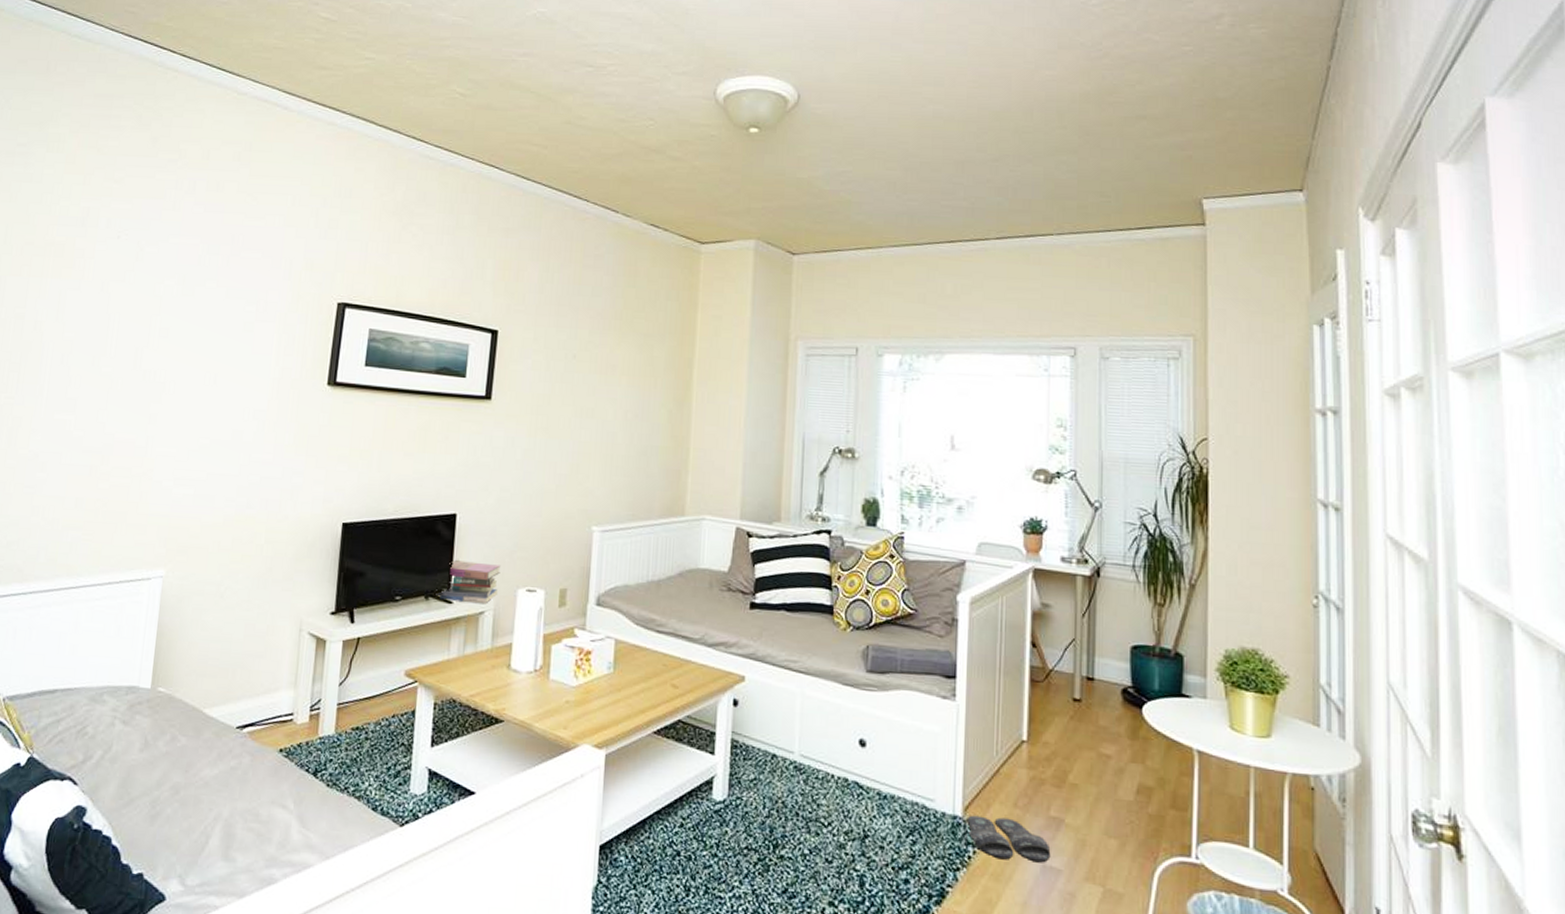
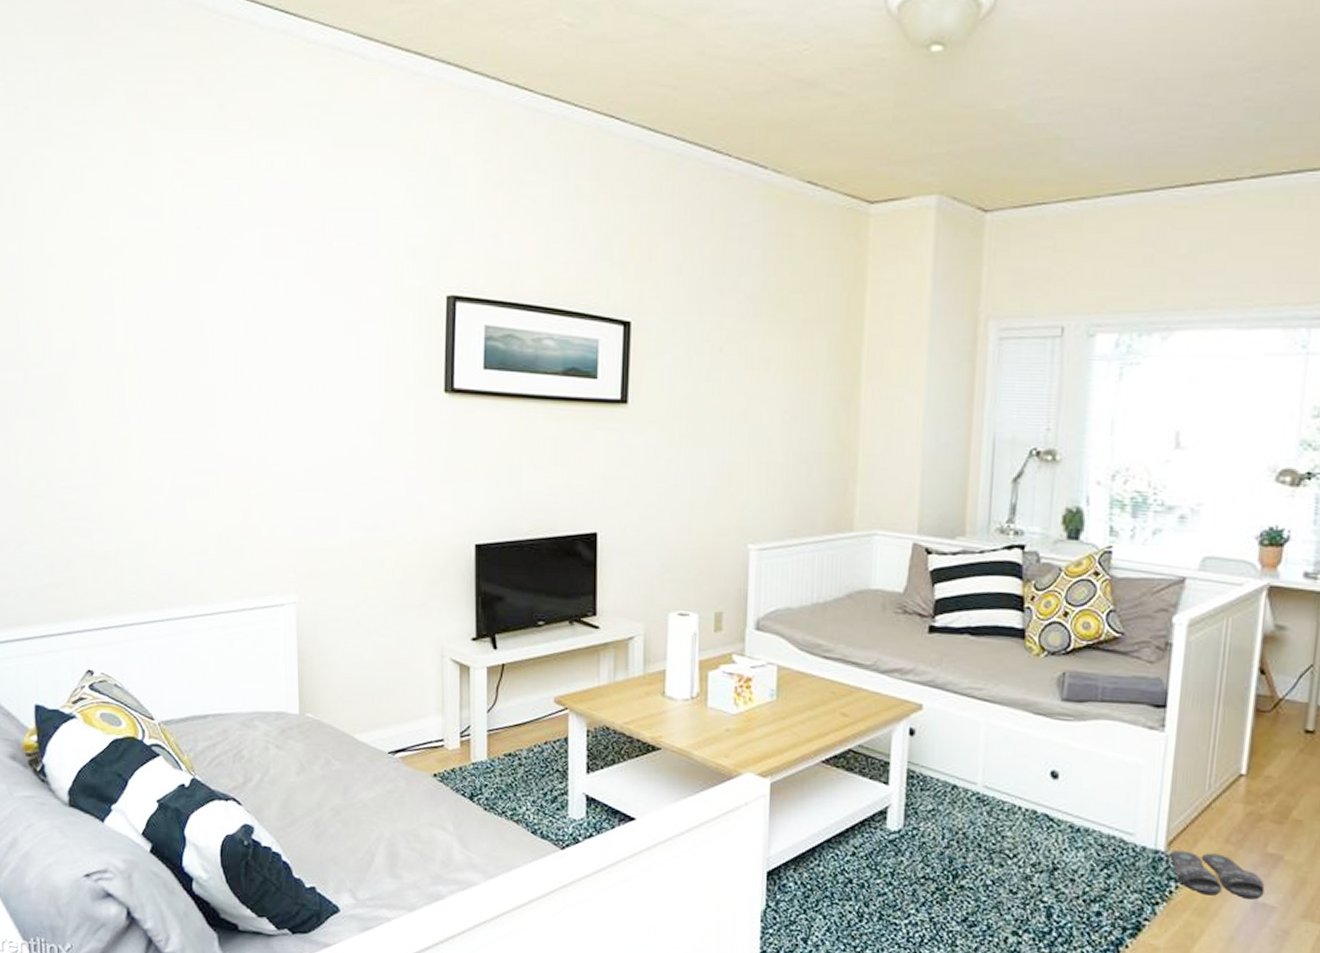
books: present [435,560,501,603] -> none [580,583,649,628]

